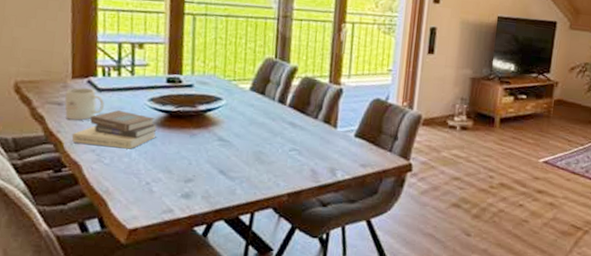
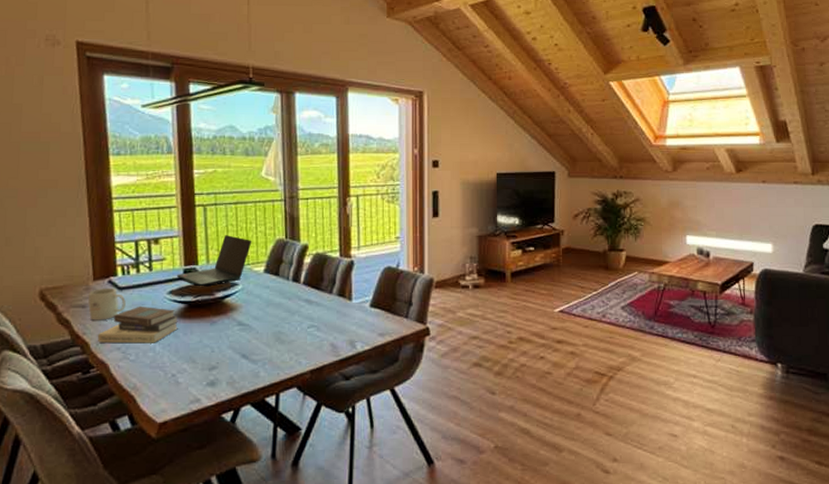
laptop: none [158,48,241,98] -> present [176,235,252,287]

